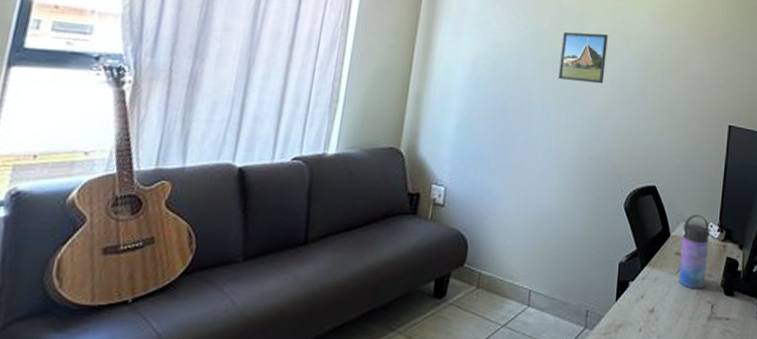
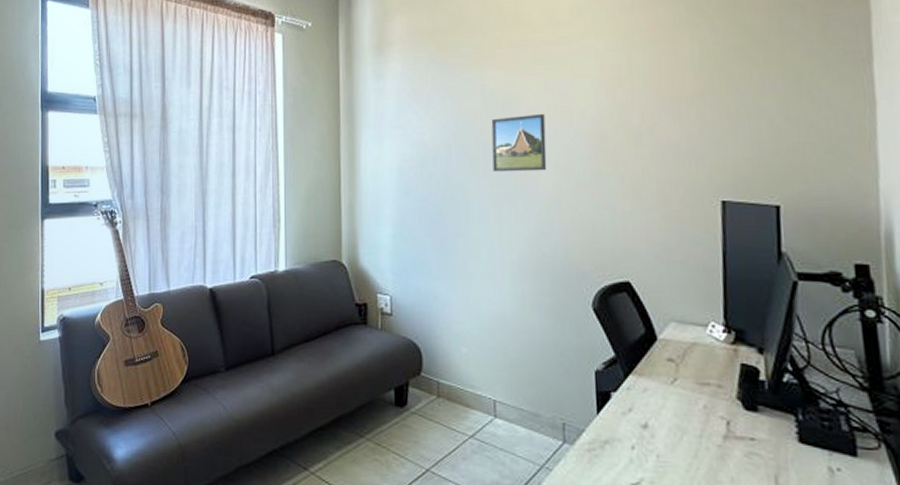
water bottle: present [678,214,710,289] -> none [672,312,715,402]

